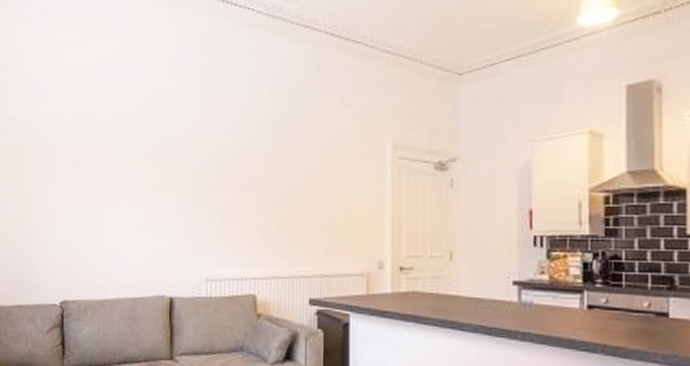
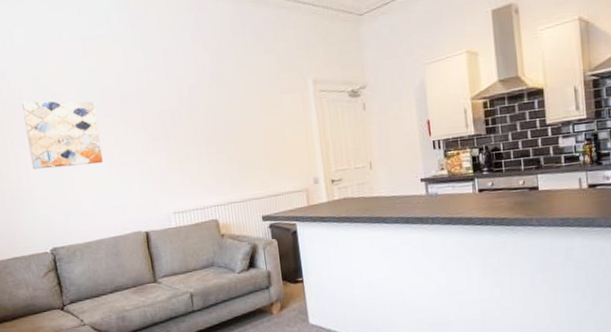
wall art: none [57,130,137,210] -> present [22,101,103,169]

